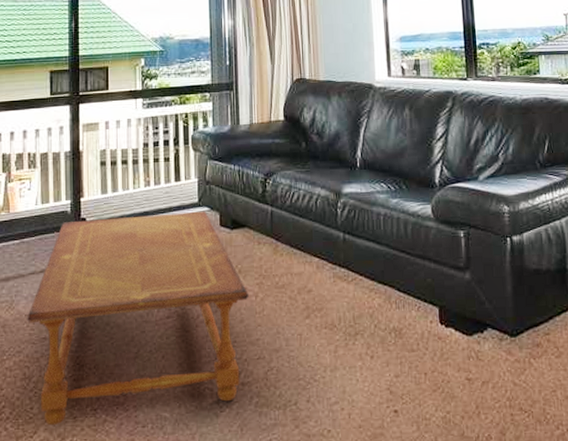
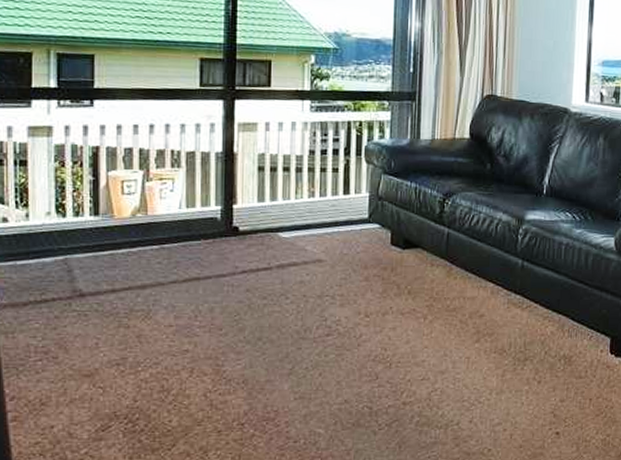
coffee table: present [26,211,249,426] -> none [165,227,417,439]

